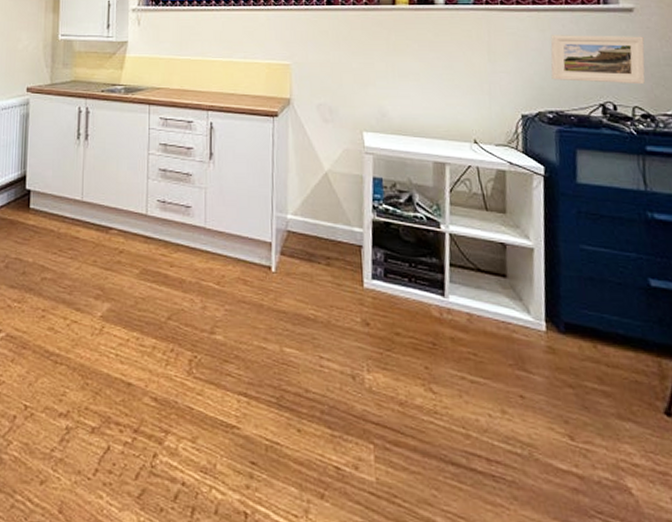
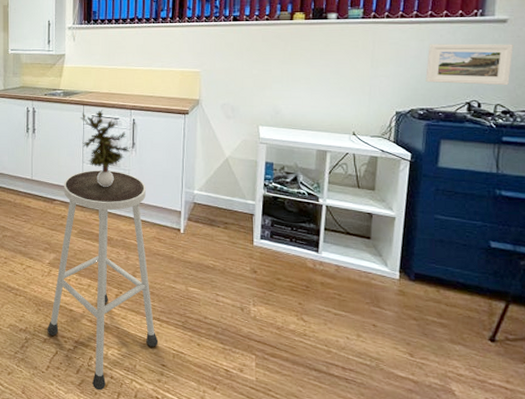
stool: none [96,188,246,505] -> present [47,170,159,391]
potted plant: none [144,110,209,212] -> present [80,110,132,188]

